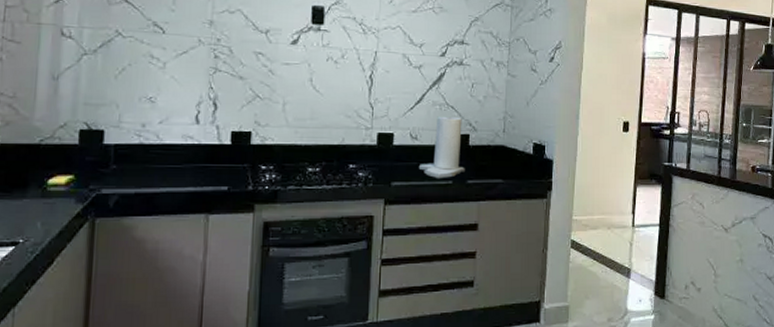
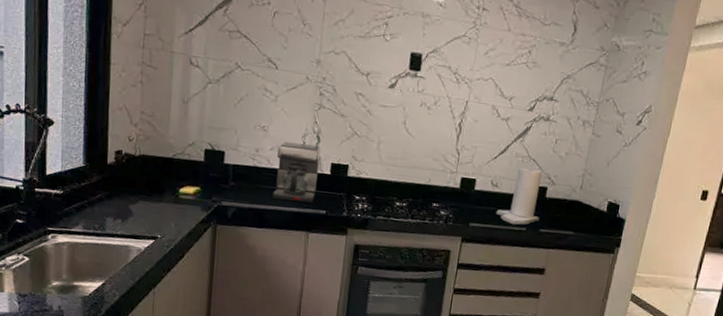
coffee maker: none [162,112,219,180] -> present [271,141,321,203]

